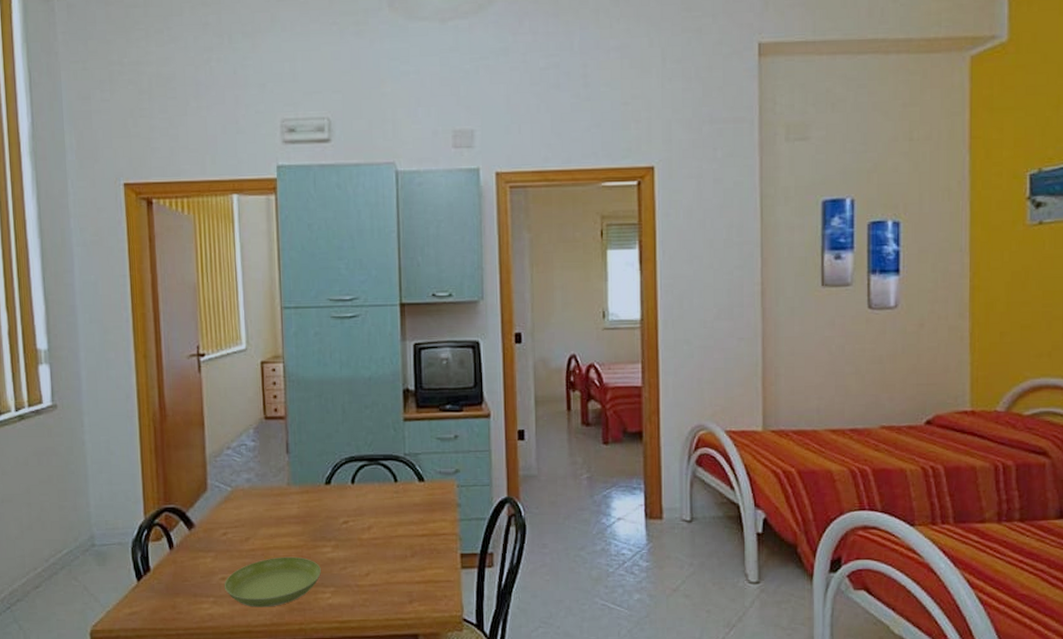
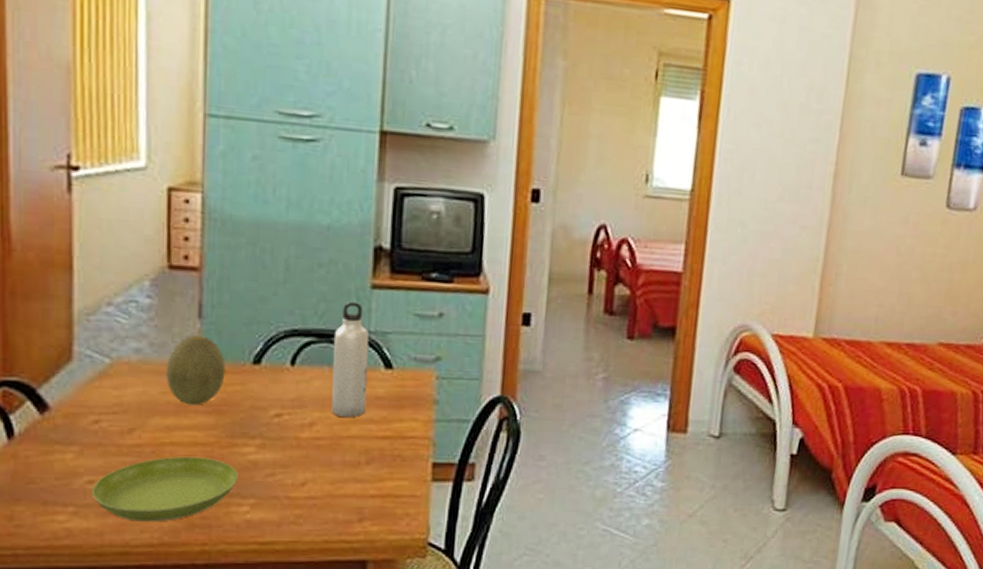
fruit: none [267,466,307,518] -> present [165,336,226,406]
water bottle: none [380,432,408,522] -> present [331,301,369,418]

